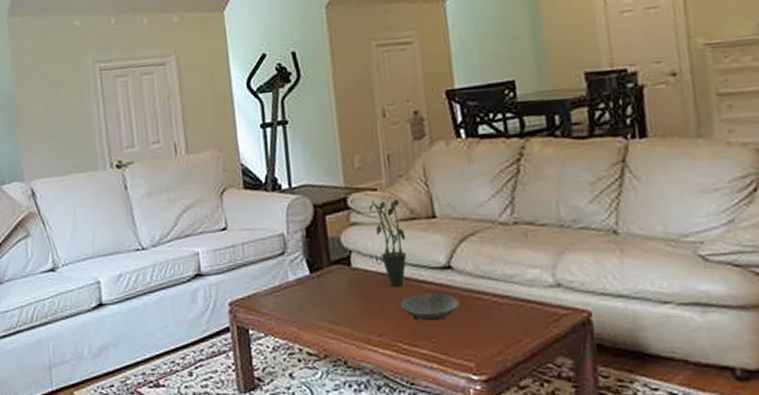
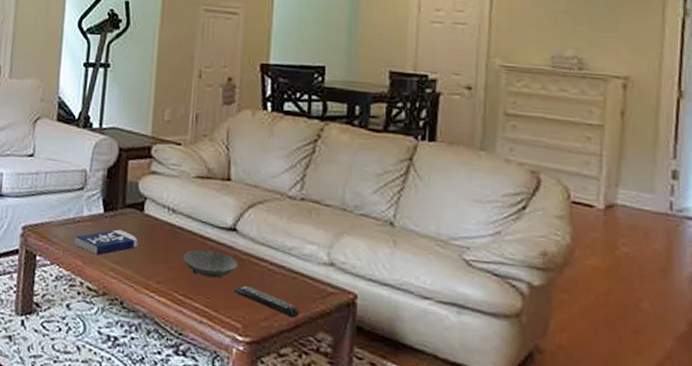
book: none [285,288,352,318] -> present [74,229,138,255]
potted plant: present [368,196,407,288] -> none [168,152,200,240]
remote control: none [460,323,534,347] -> present [234,286,300,318]

